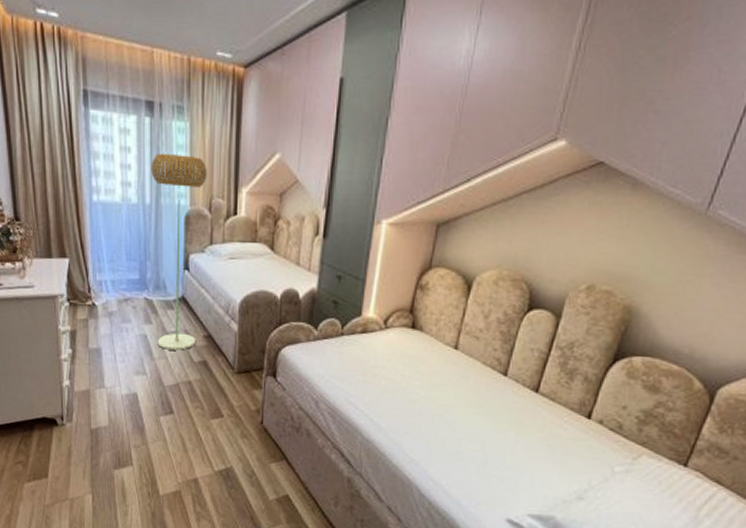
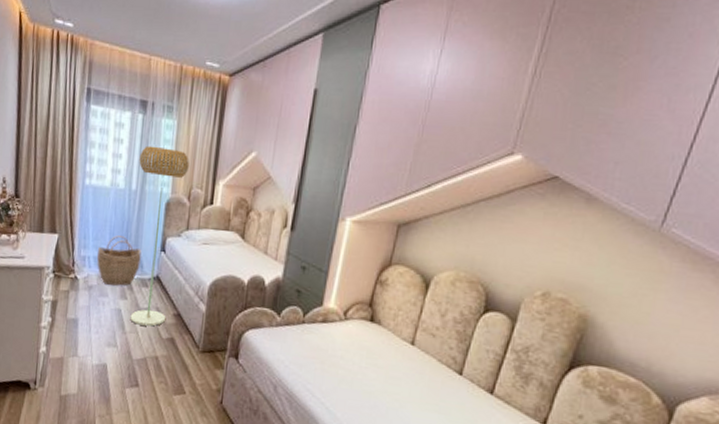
woven basket: none [115,256,163,310] -> present [97,235,142,286]

